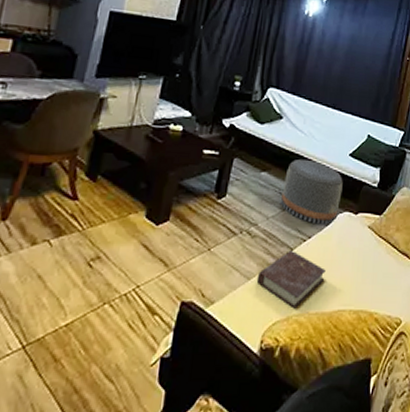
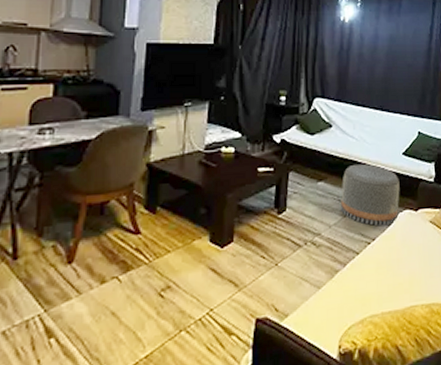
book: present [256,249,326,309] -> none [327,253,394,311]

